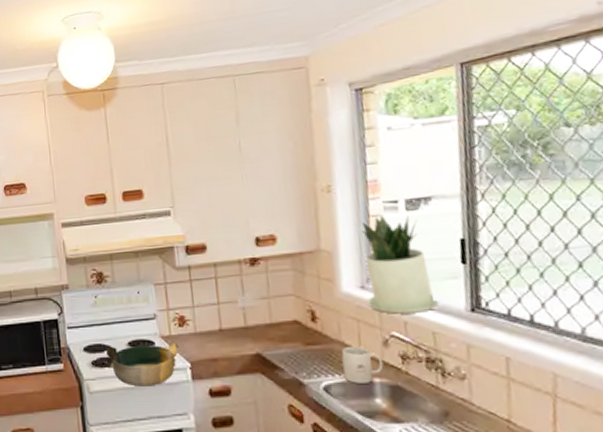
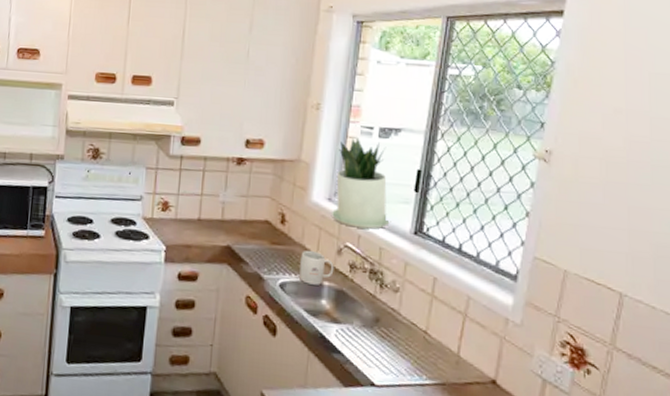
cooking pot: present [106,343,178,387] -> none [89,218,157,263]

